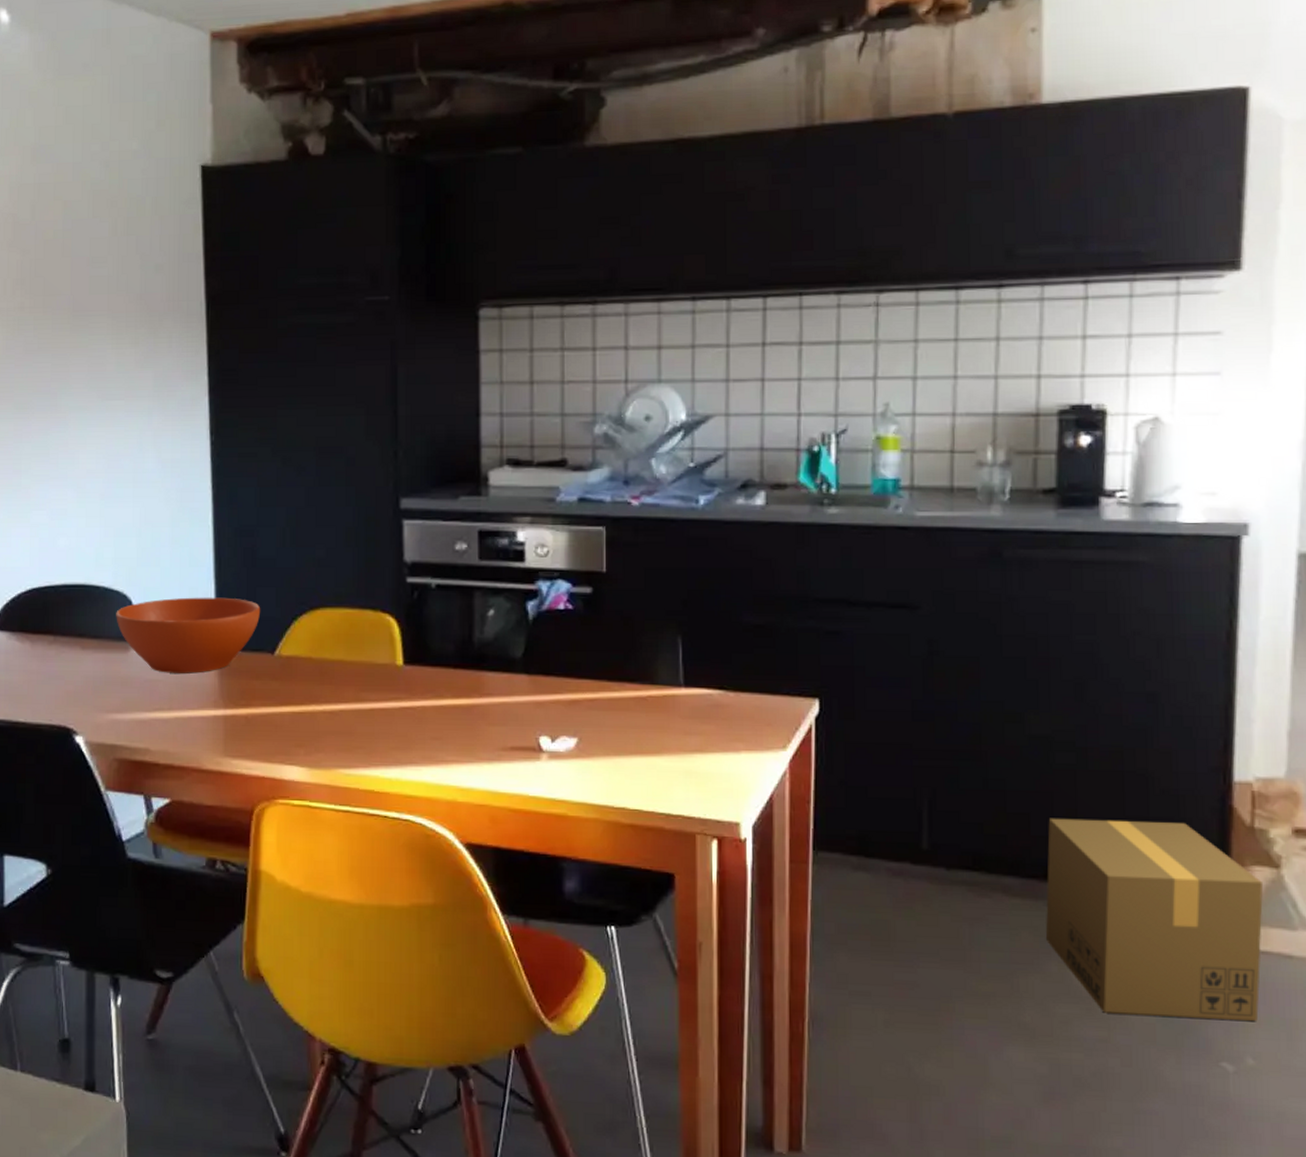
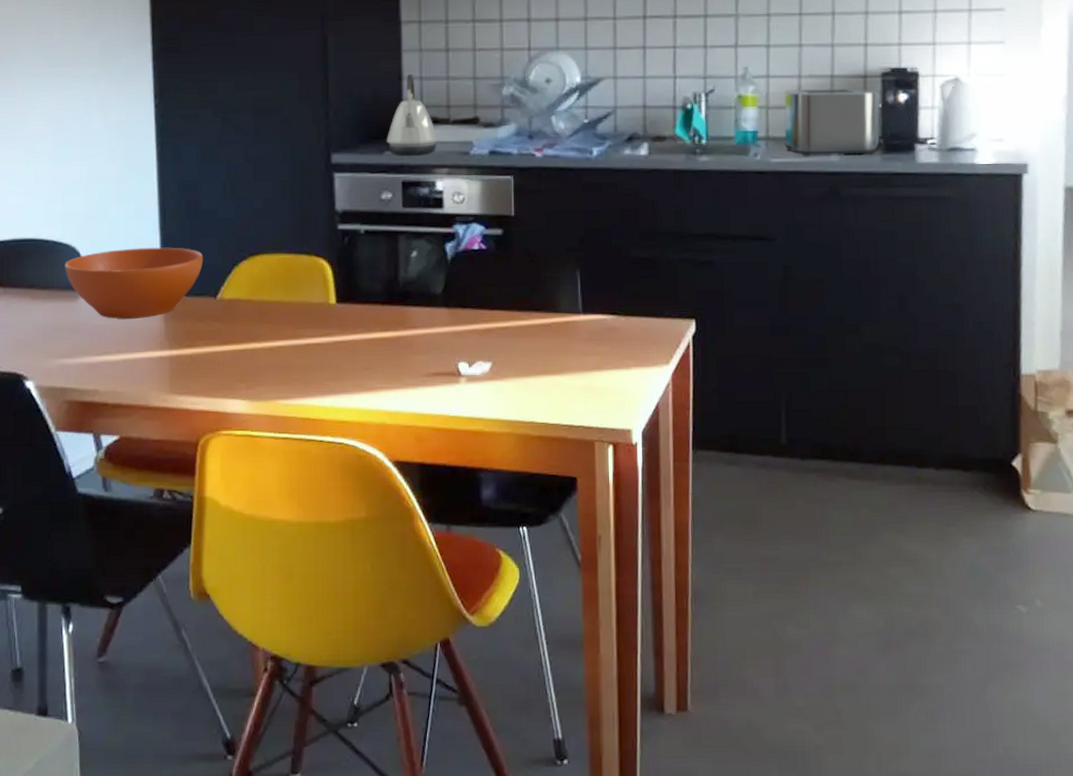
kettle: none [461,409,520,503] -> present [386,73,438,157]
toaster: none [933,428,1059,509] -> present [784,87,883,155]
cardboard box: present [1045,818,1264,1021] -> none [880,410,1045,572]

